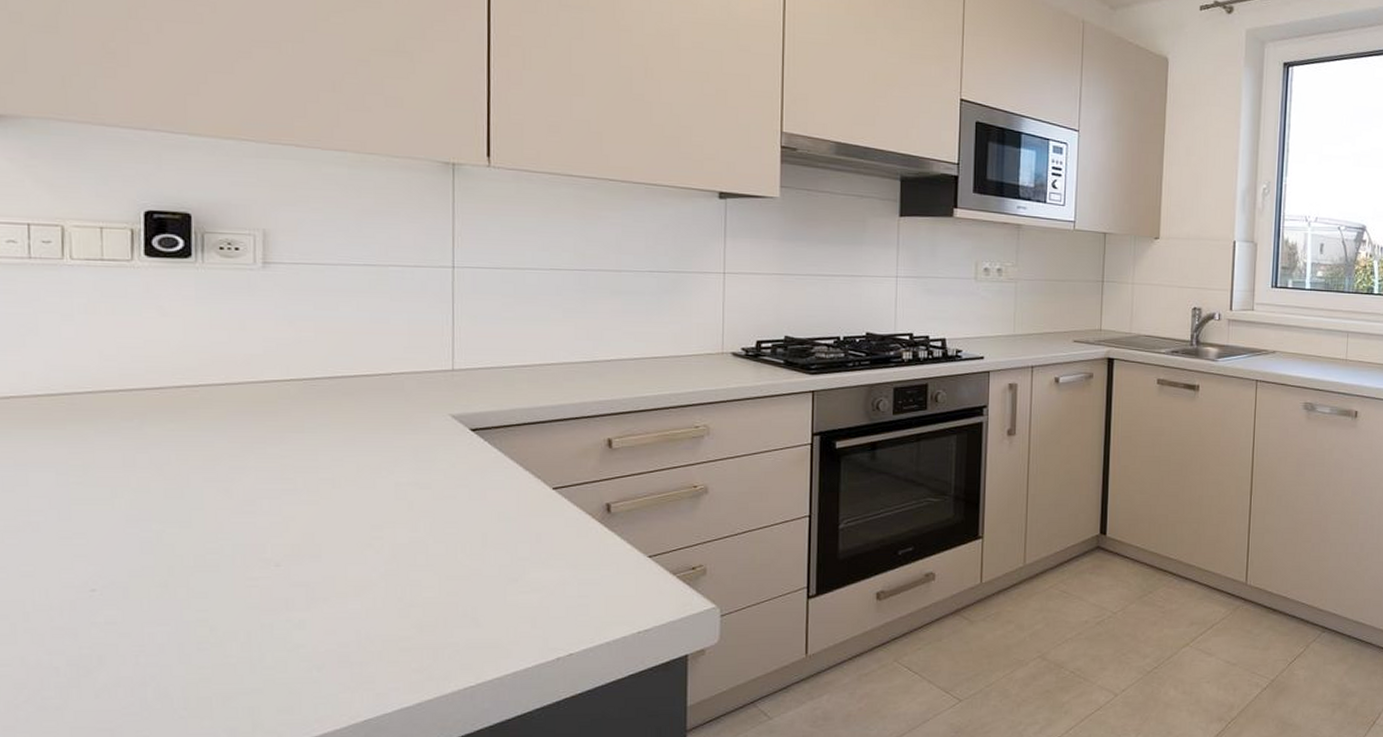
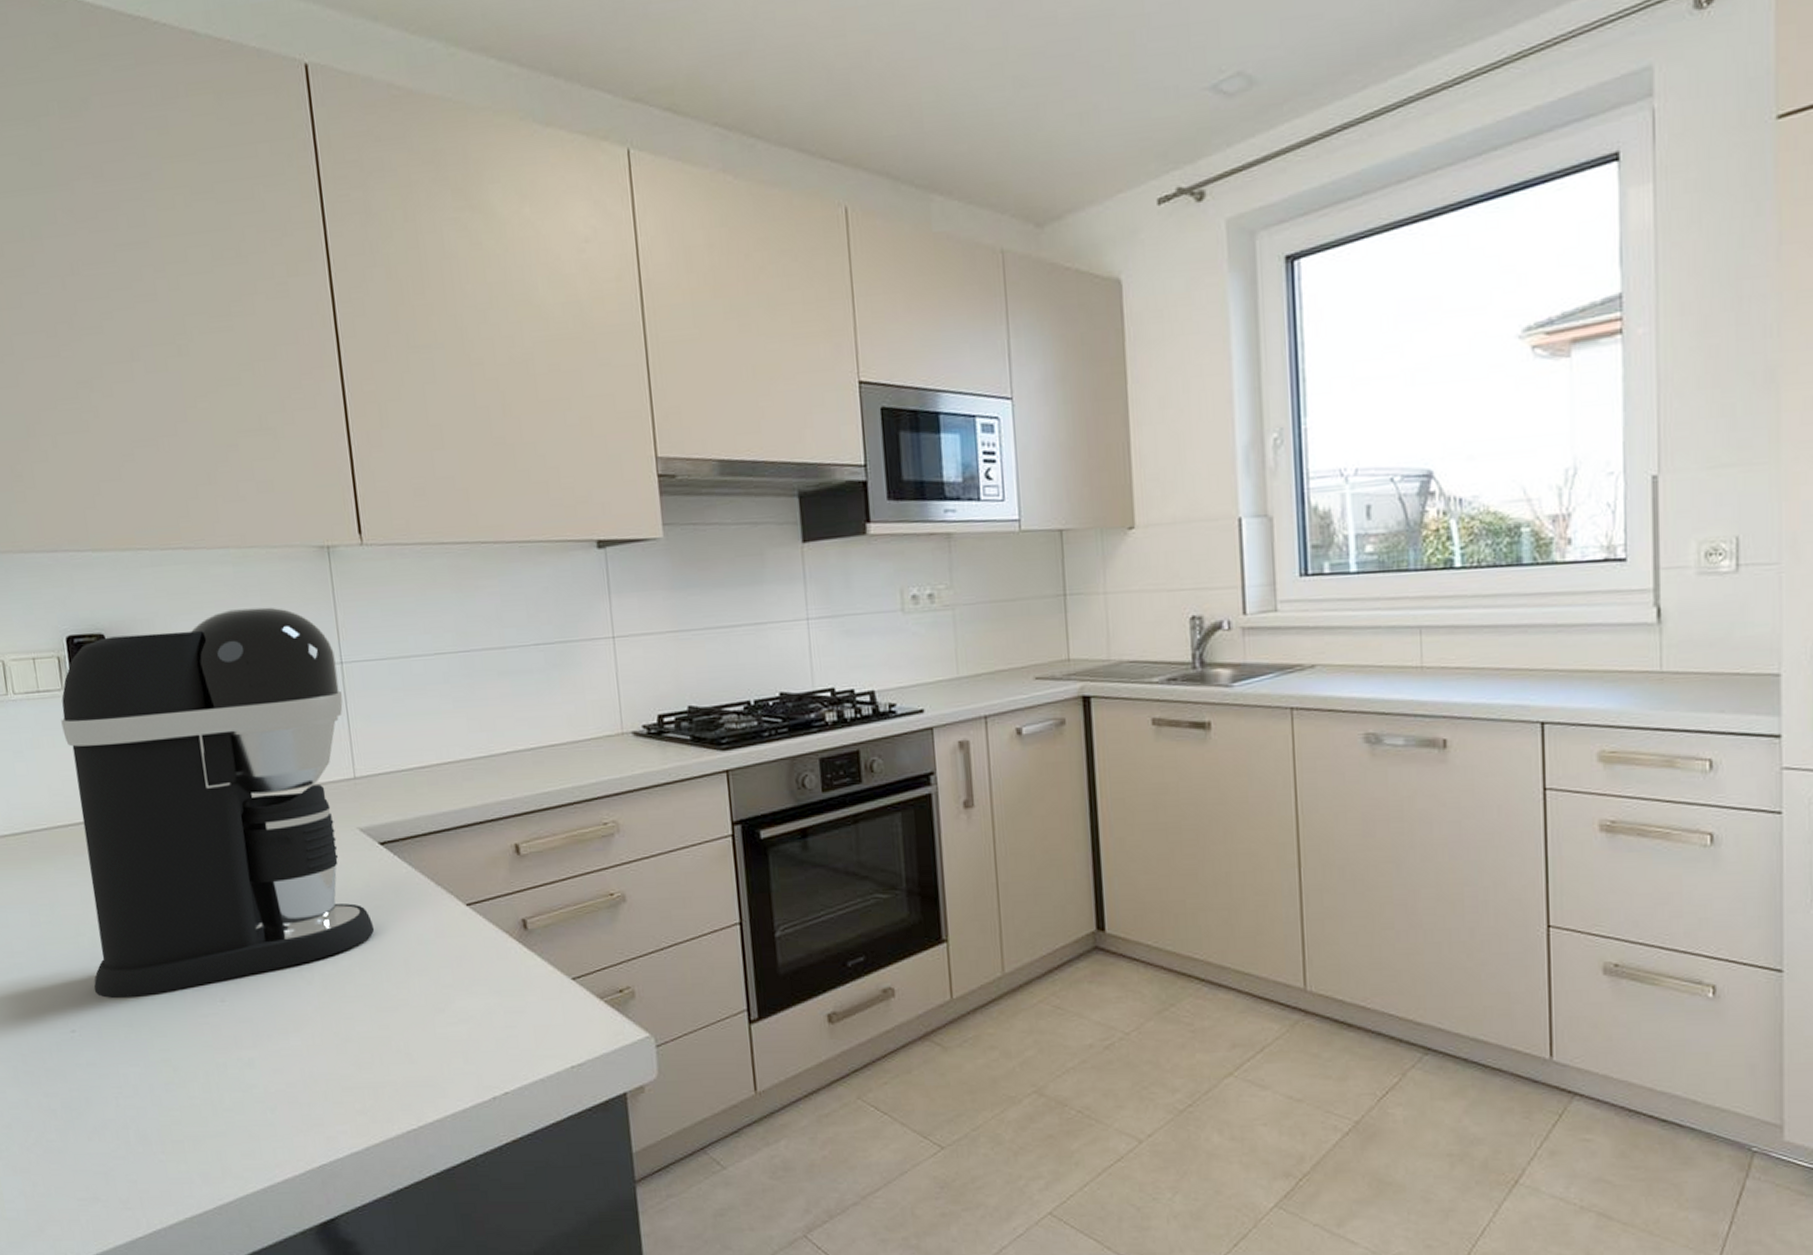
coffee maker: none [125,207,455,559] -> present [61,607,375,998]

